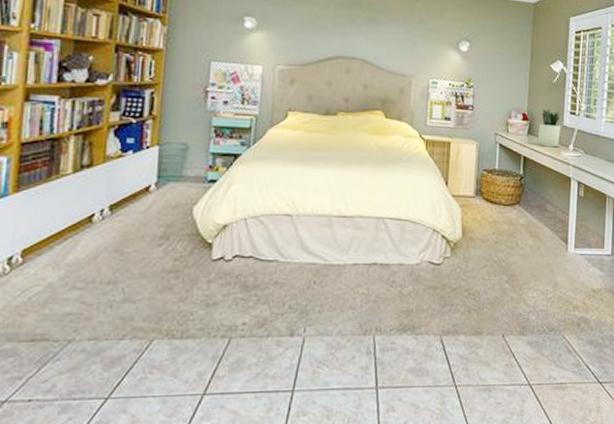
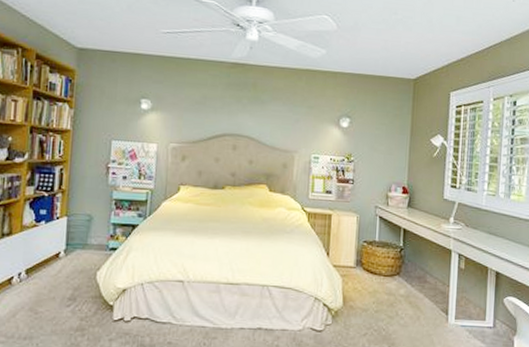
planter: present [536,108,561,148] -> none [416,181,441,221]

